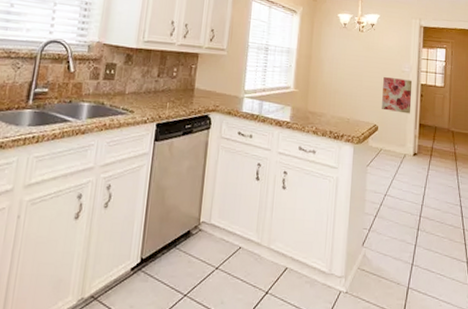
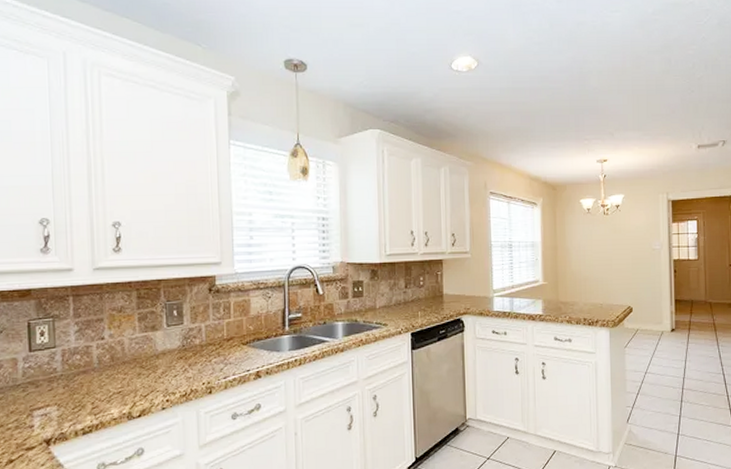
wall art: present [382,77,413,114] -> none [634,257,665,292]

